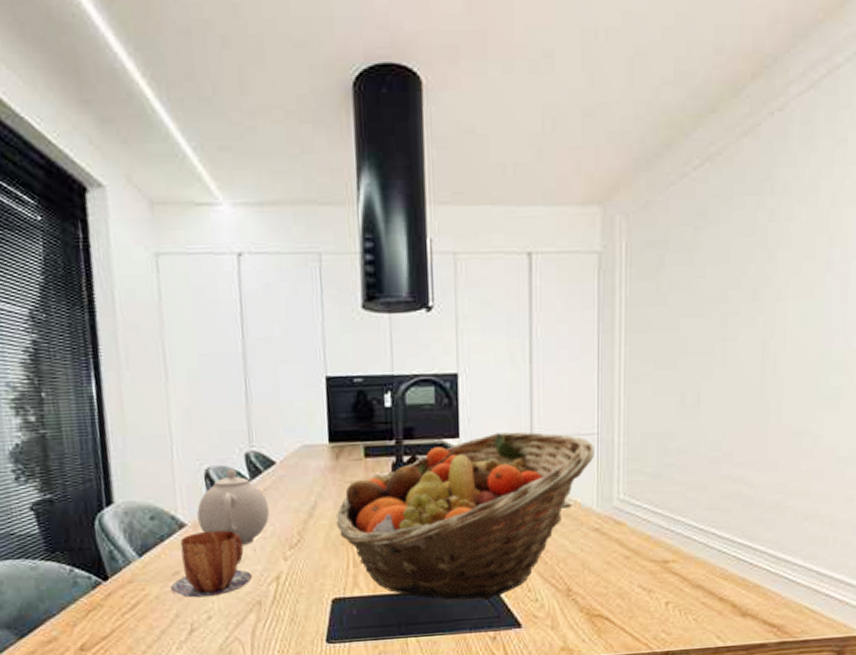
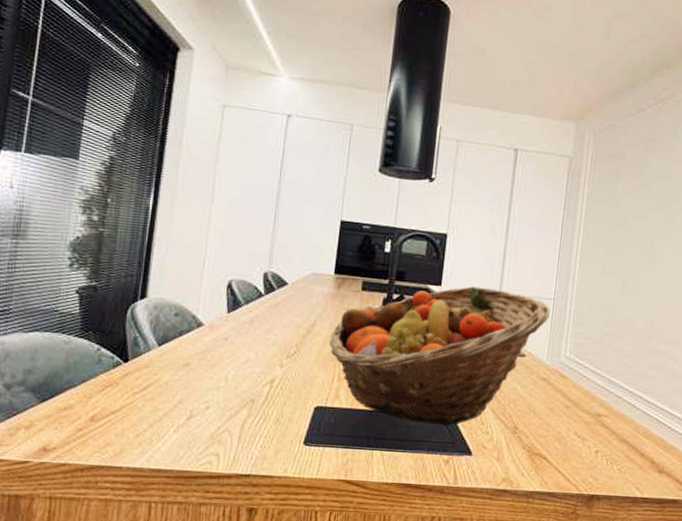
mug: present [170,530,253,598] -> none [179,332,251,390]
teapot: present [197,468,270,545] -> none [214,283,276,349]

